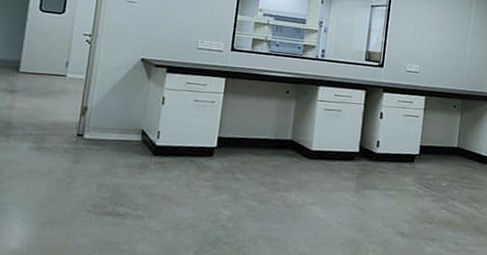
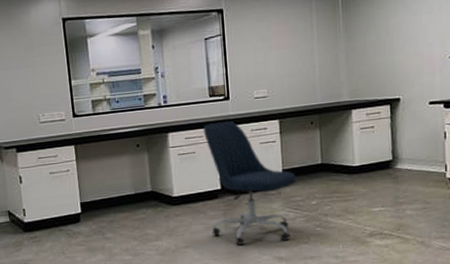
office chair: none [342,86,432,217] -> present [203,121,296,246]

